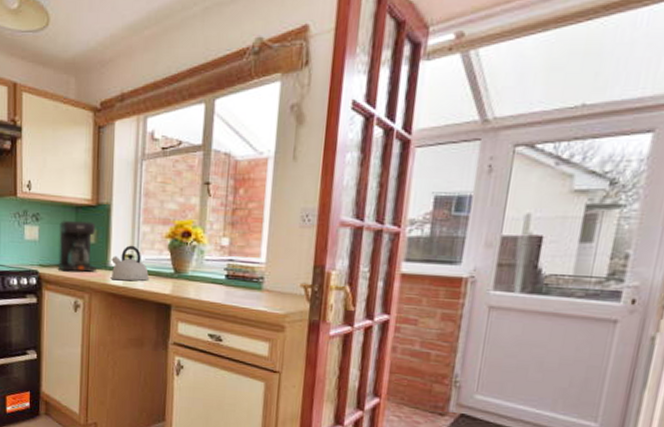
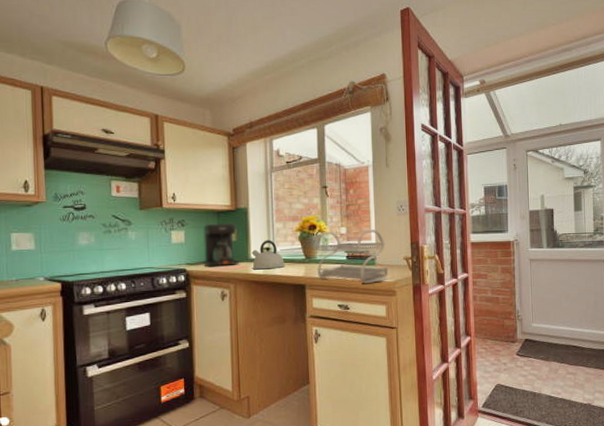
dish rack: none [185,240,279,313] -> present [313,229,389,284]

